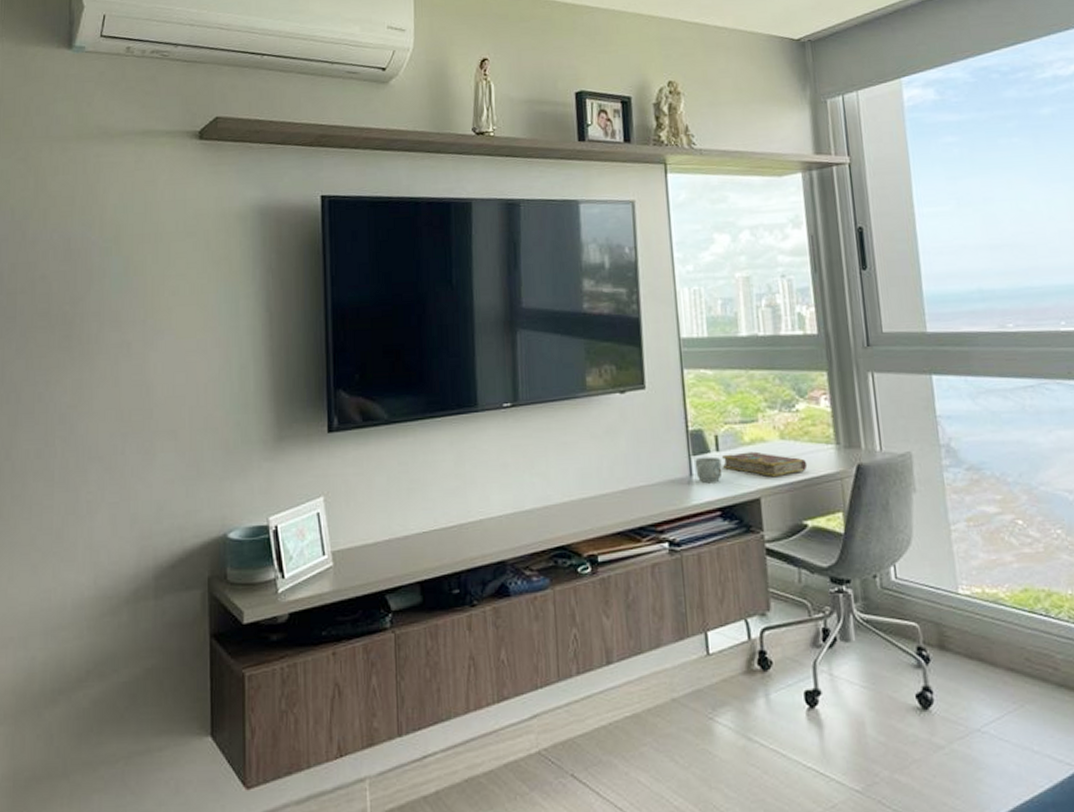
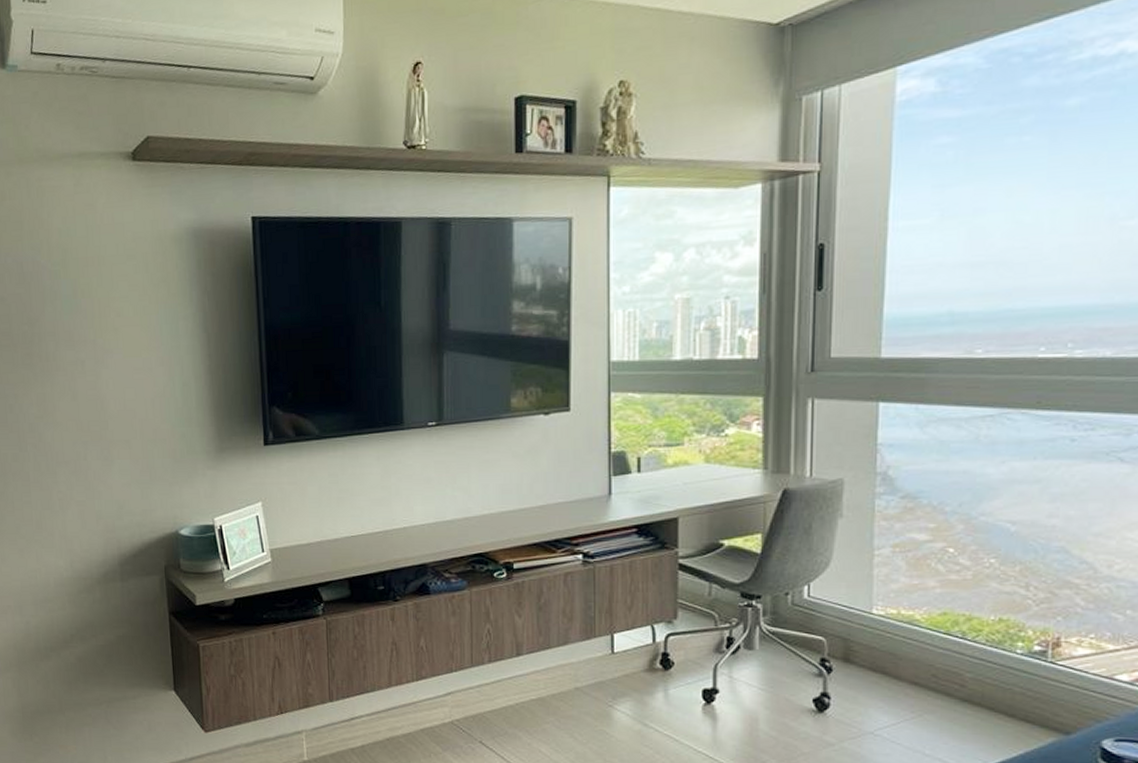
mug: present [695,456,723,483] -> none [615,477,642,501]
book: present [721,451,808,478] -> none [642,474,731,499]

